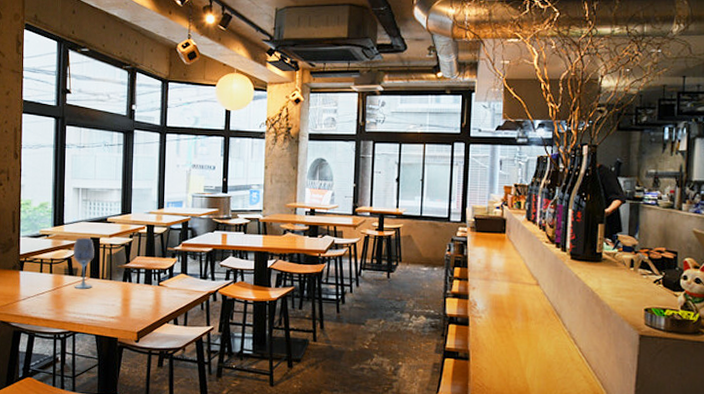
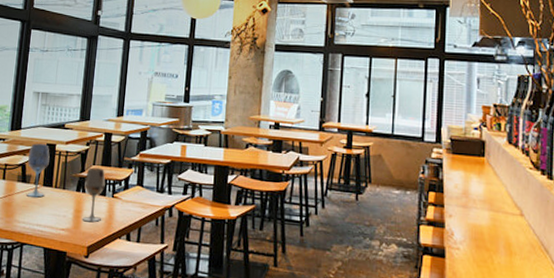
wine glass: none [131,258,151,310] -> present [83,167,106,223]

